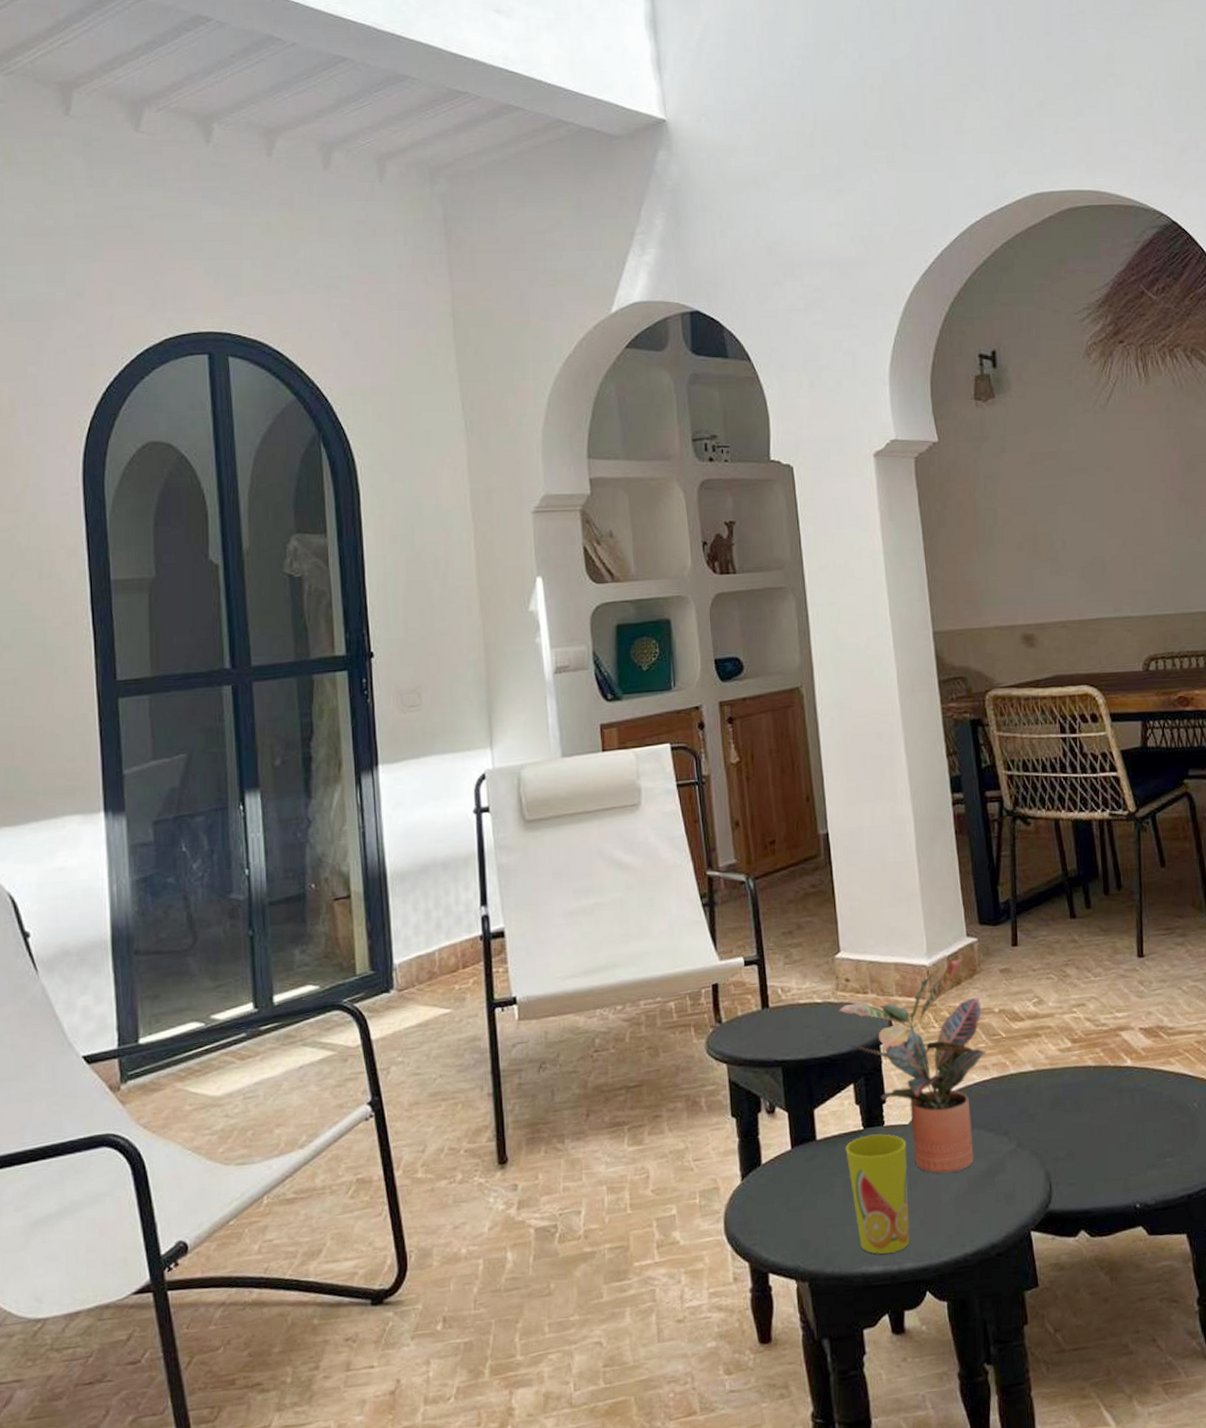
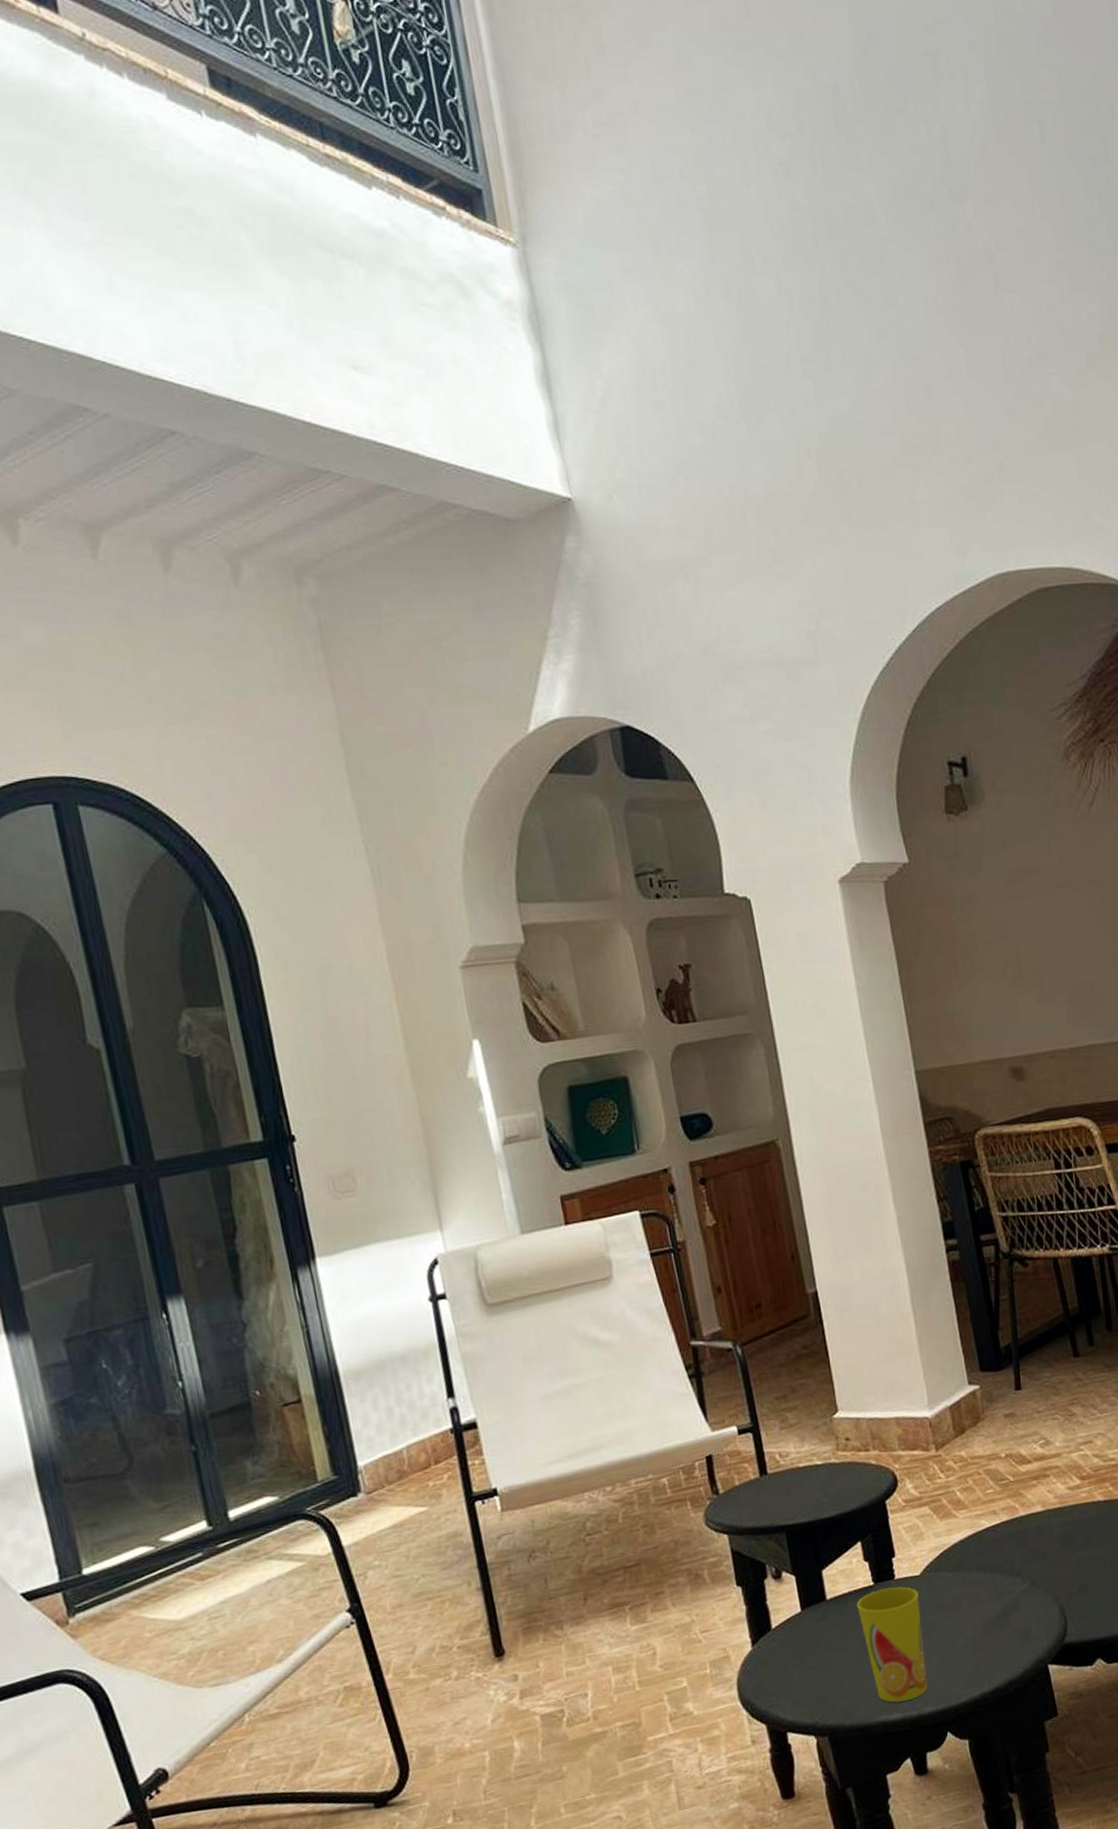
potted plant: present [837,958,986,1173] -> none [839,1406,994,1620]

